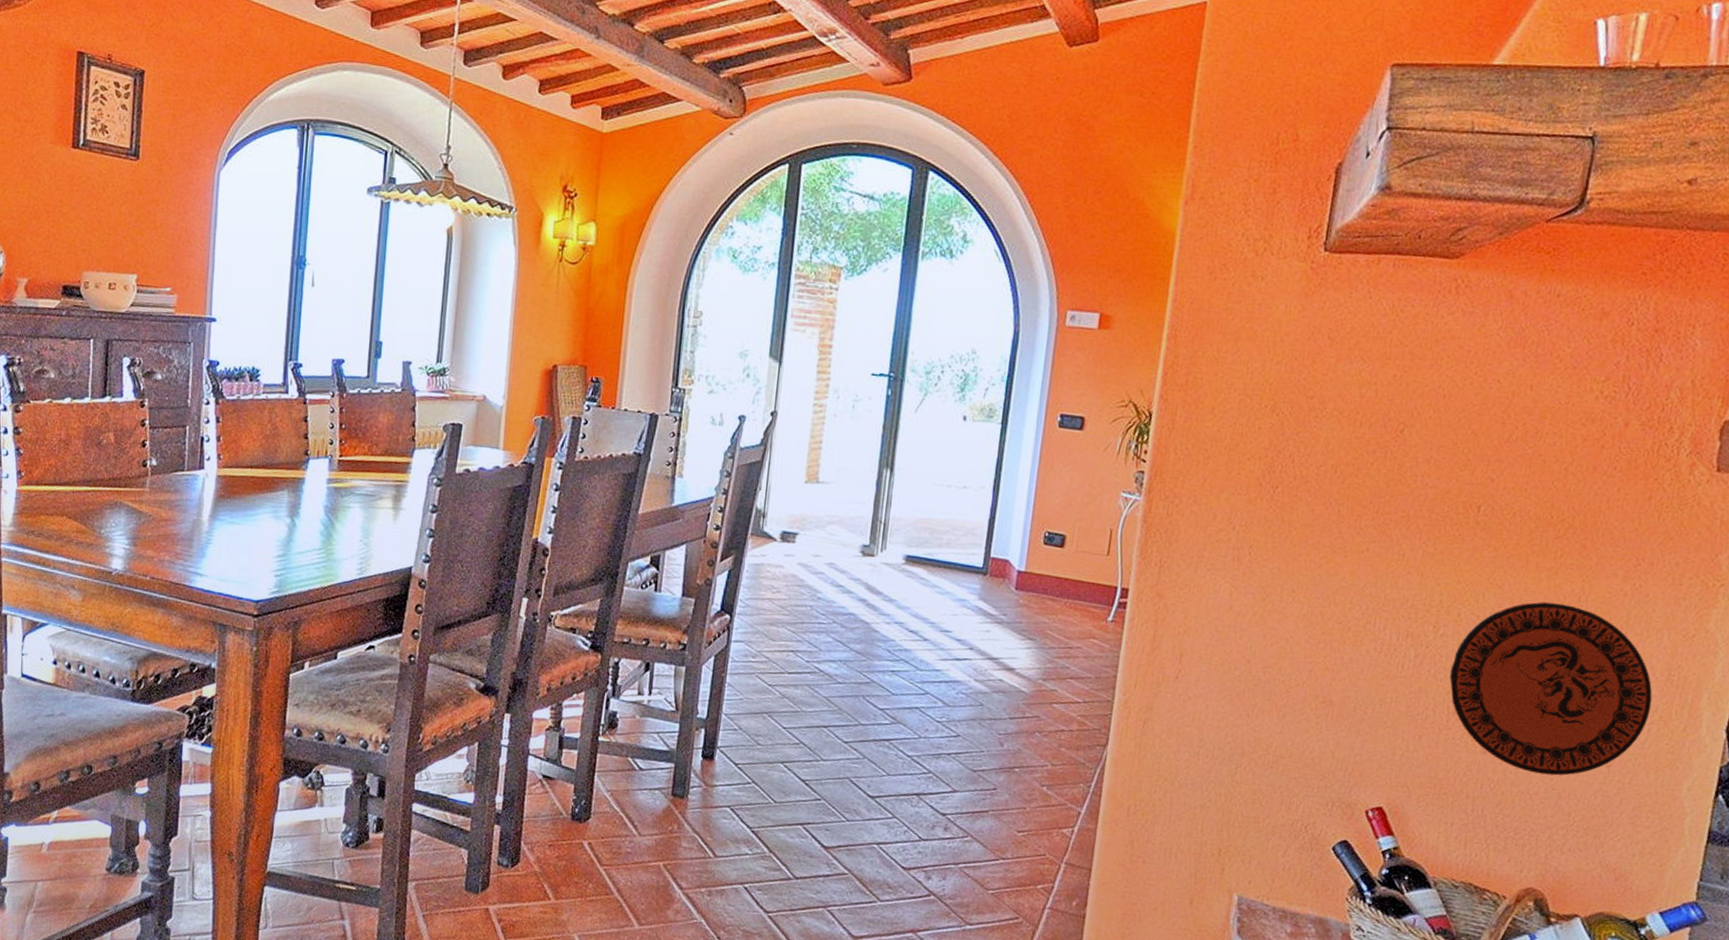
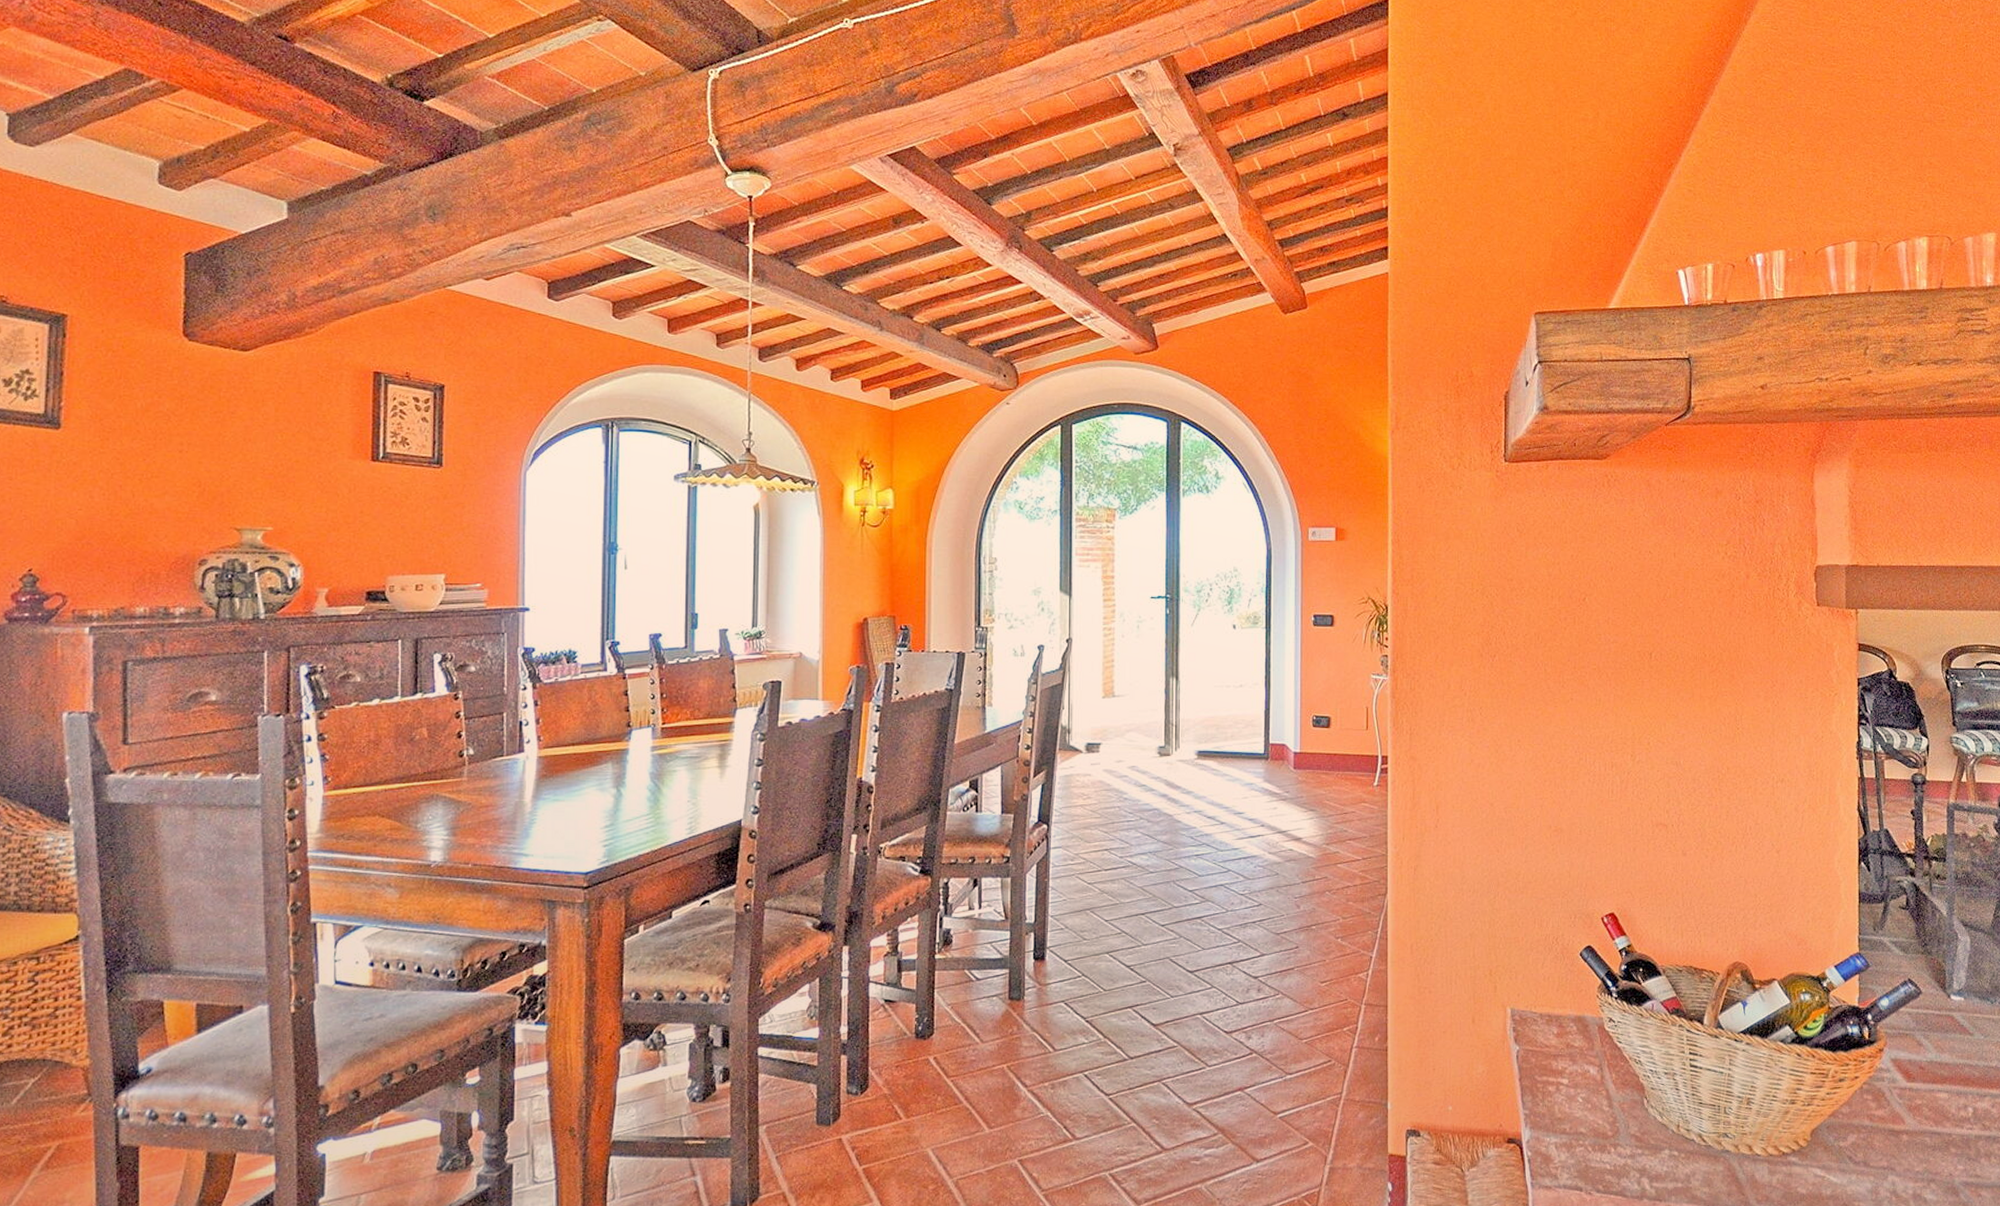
decorative plate: present [1449,601,1653,776] -> none [1649,724,1801,866]

